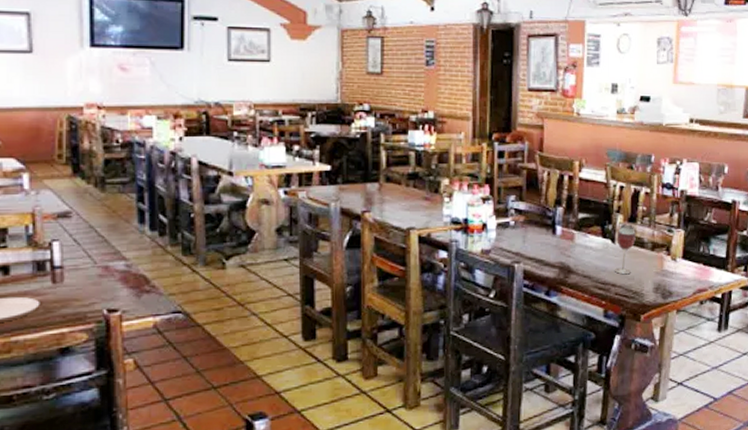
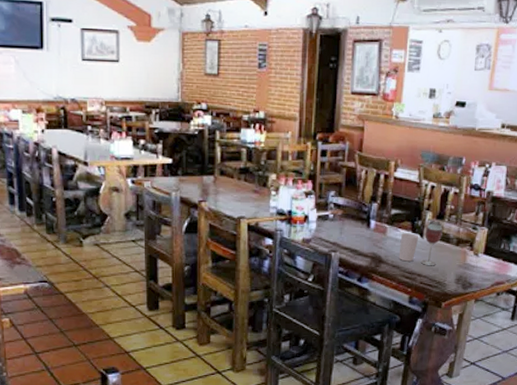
cup: none [589,239,611,271] -> present [398,233,419,262]

